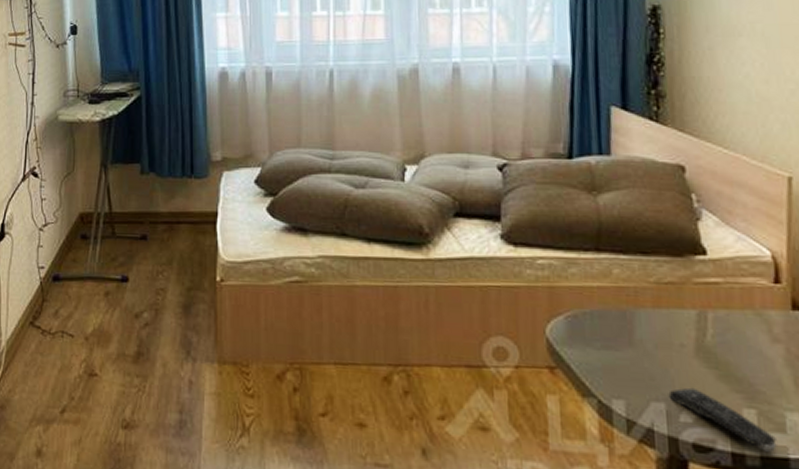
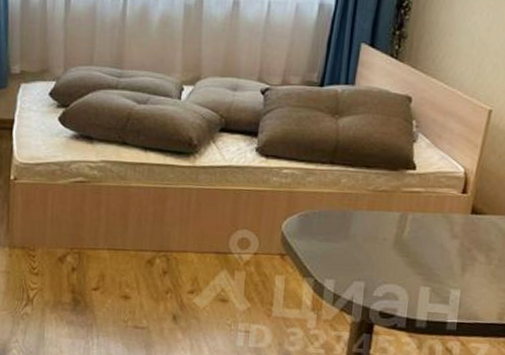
remote control: present [668,387,777,452] -> none [368,271,441,318]

